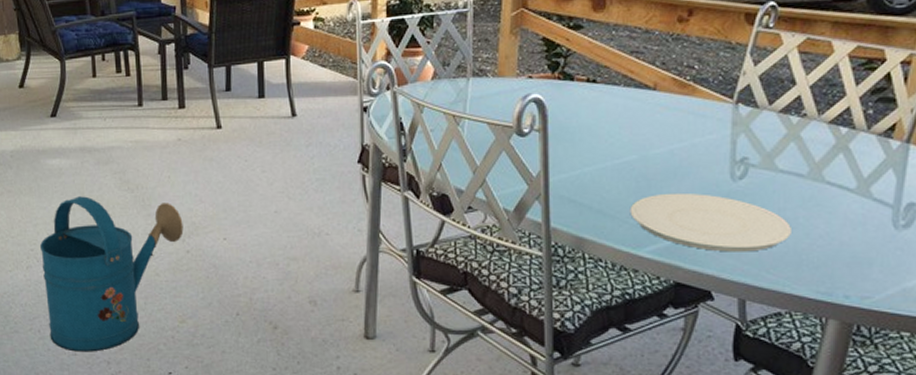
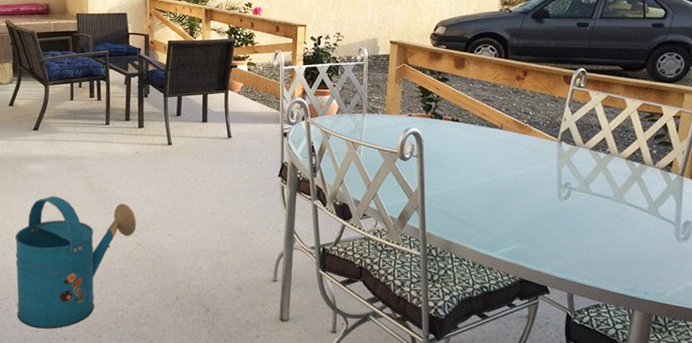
plate: present [629,192,791,252] -> none [485,208,604,256]

